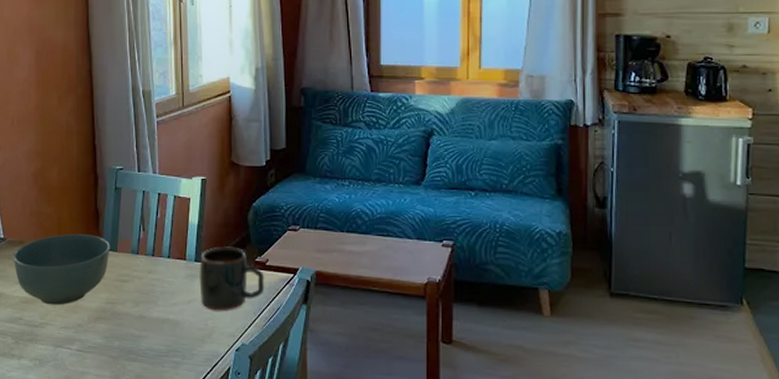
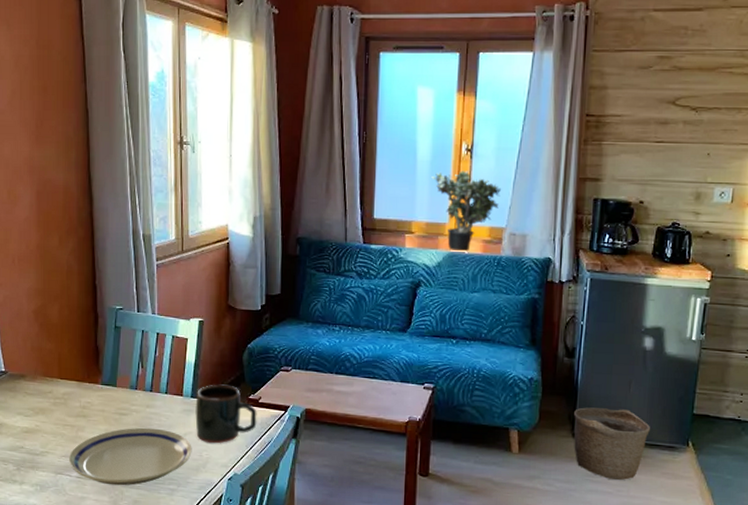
bowl: present [13,234,110,305] -> none [14,369,110,436]
plate: none [69,295,197,359] -> present [69,427,192,486]
potted plant: none [440,10,514,97] -> present [431,170,501,252]
basket: none [610,263,697,345] -> present [574,407,650,480]

